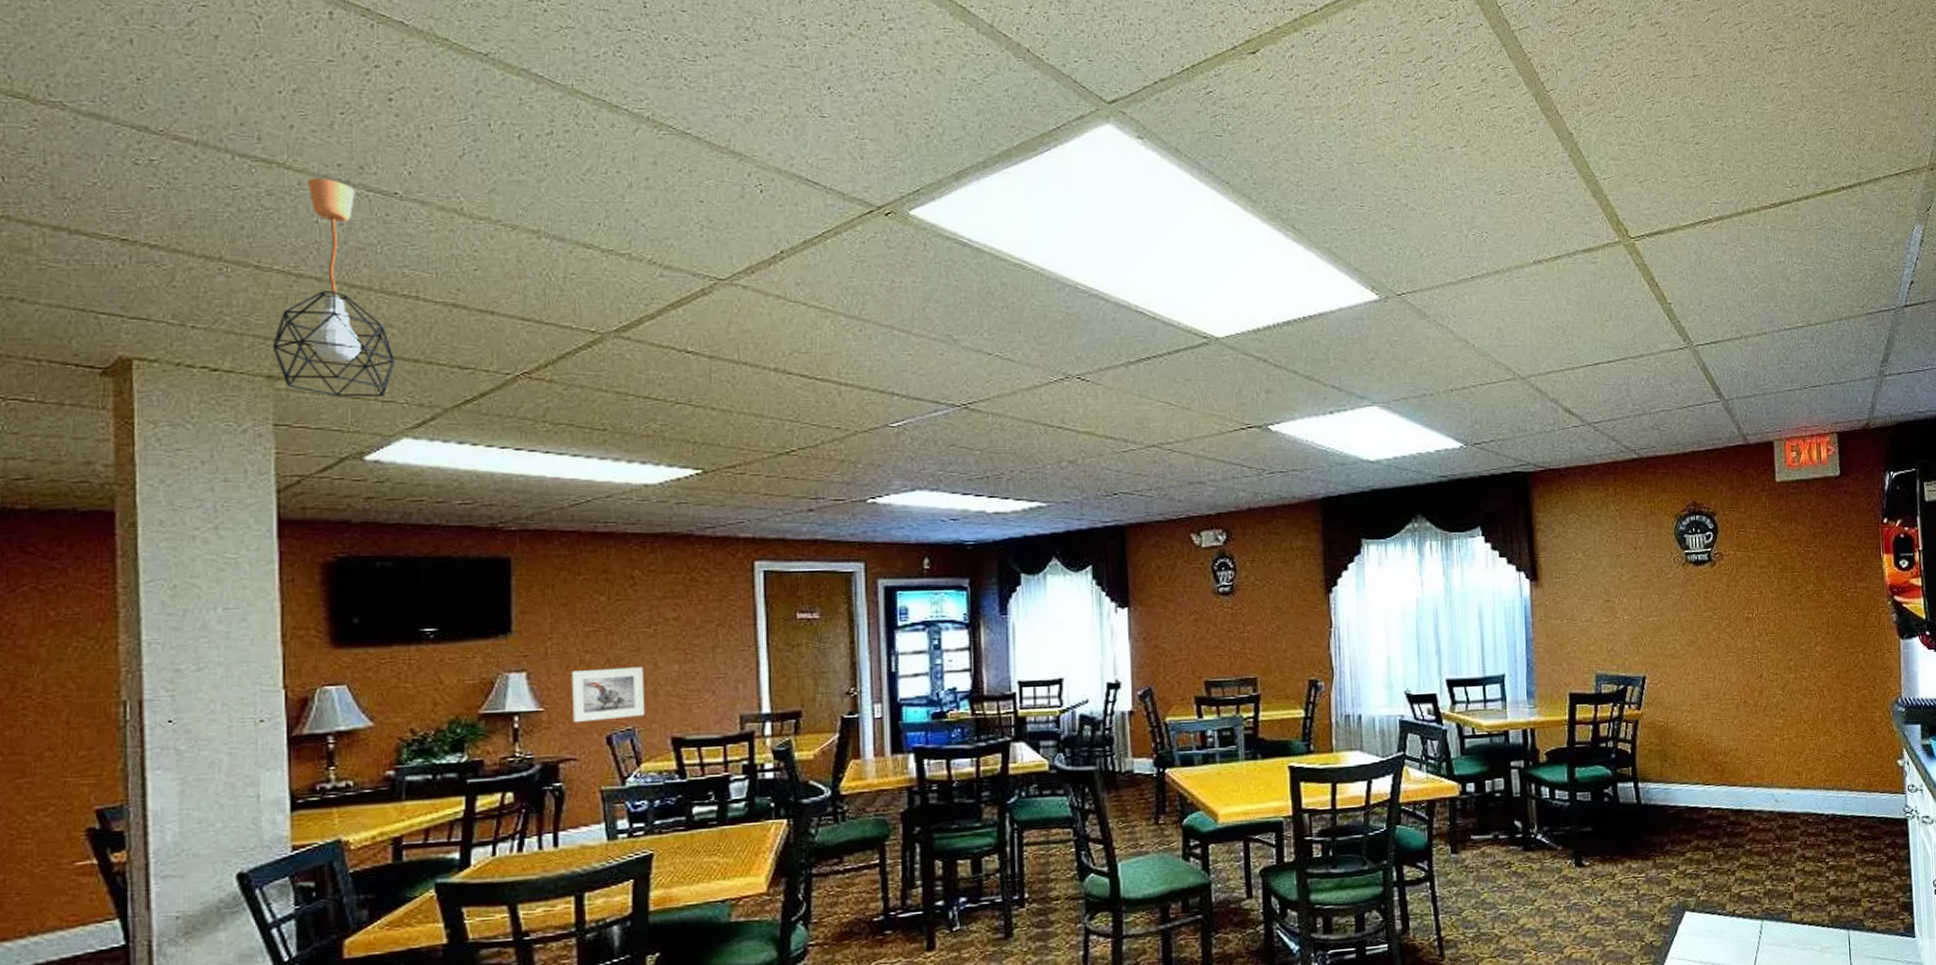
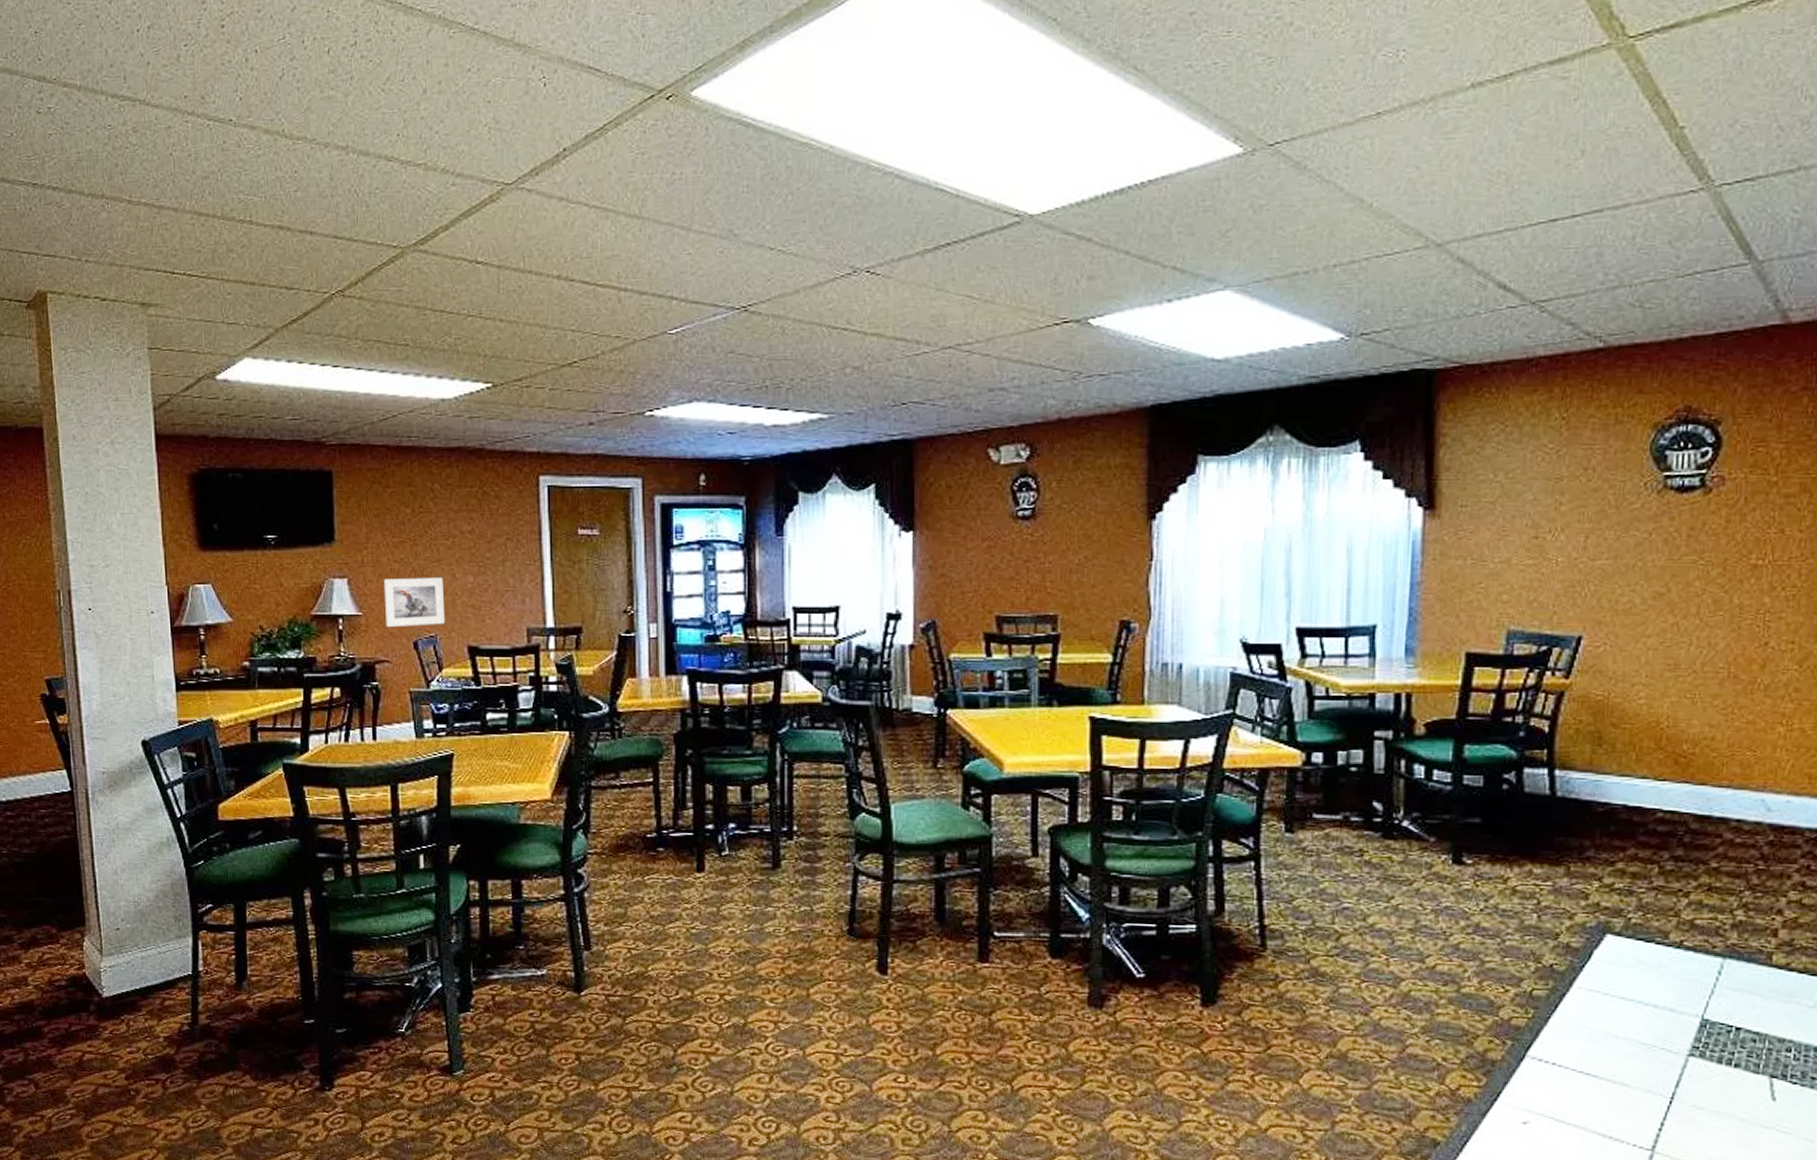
pendant light: present [272,178,396,398] -> none [143,111,237,321]

